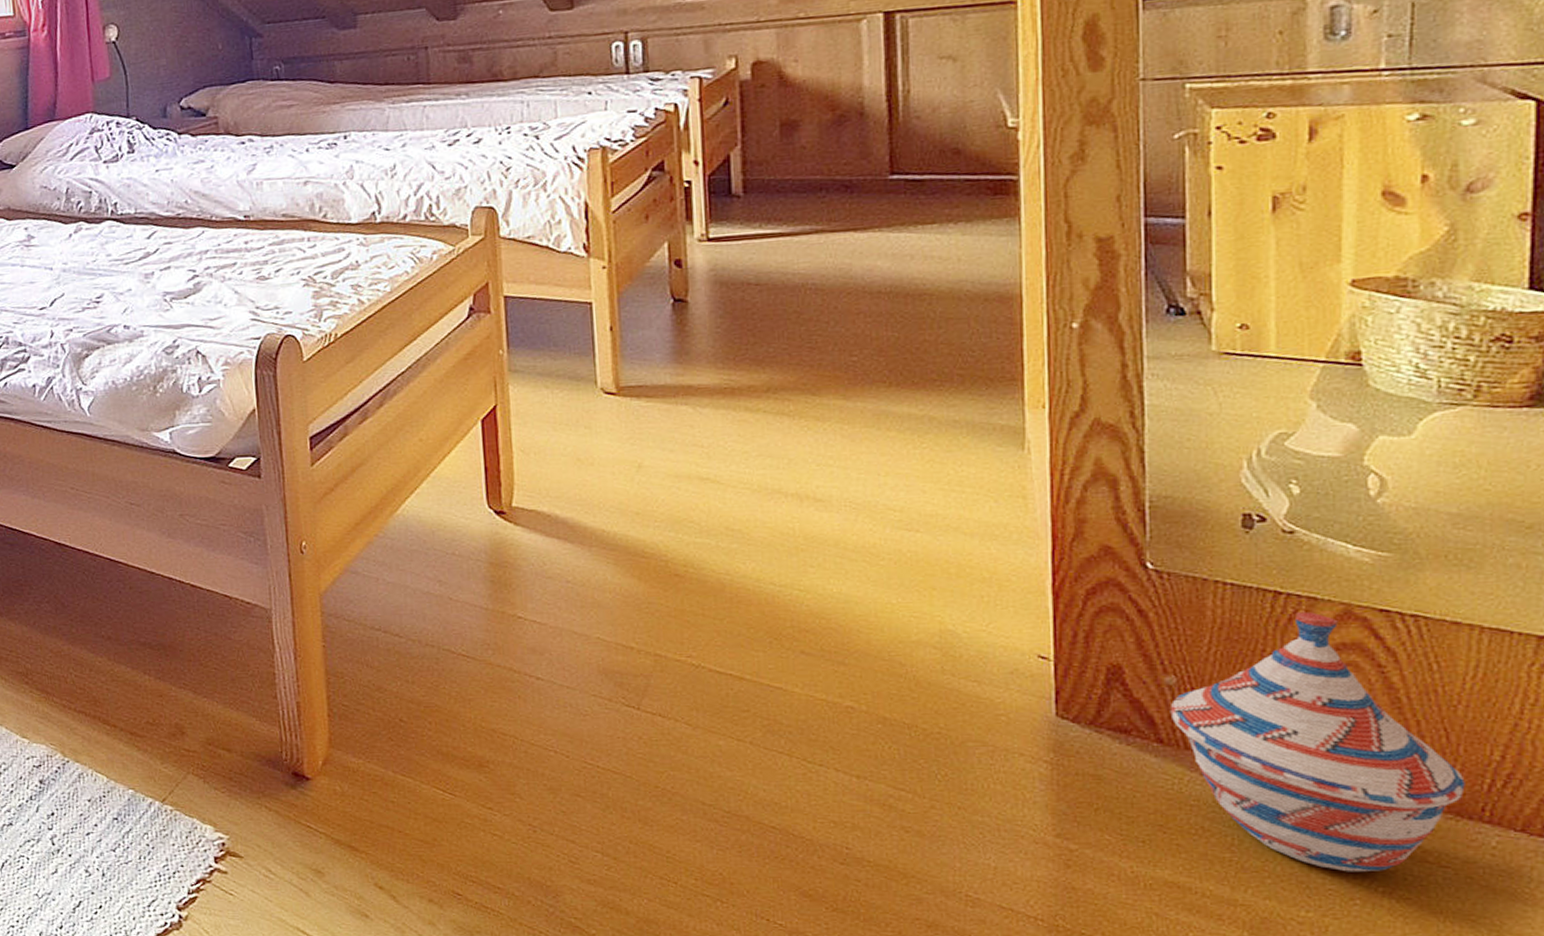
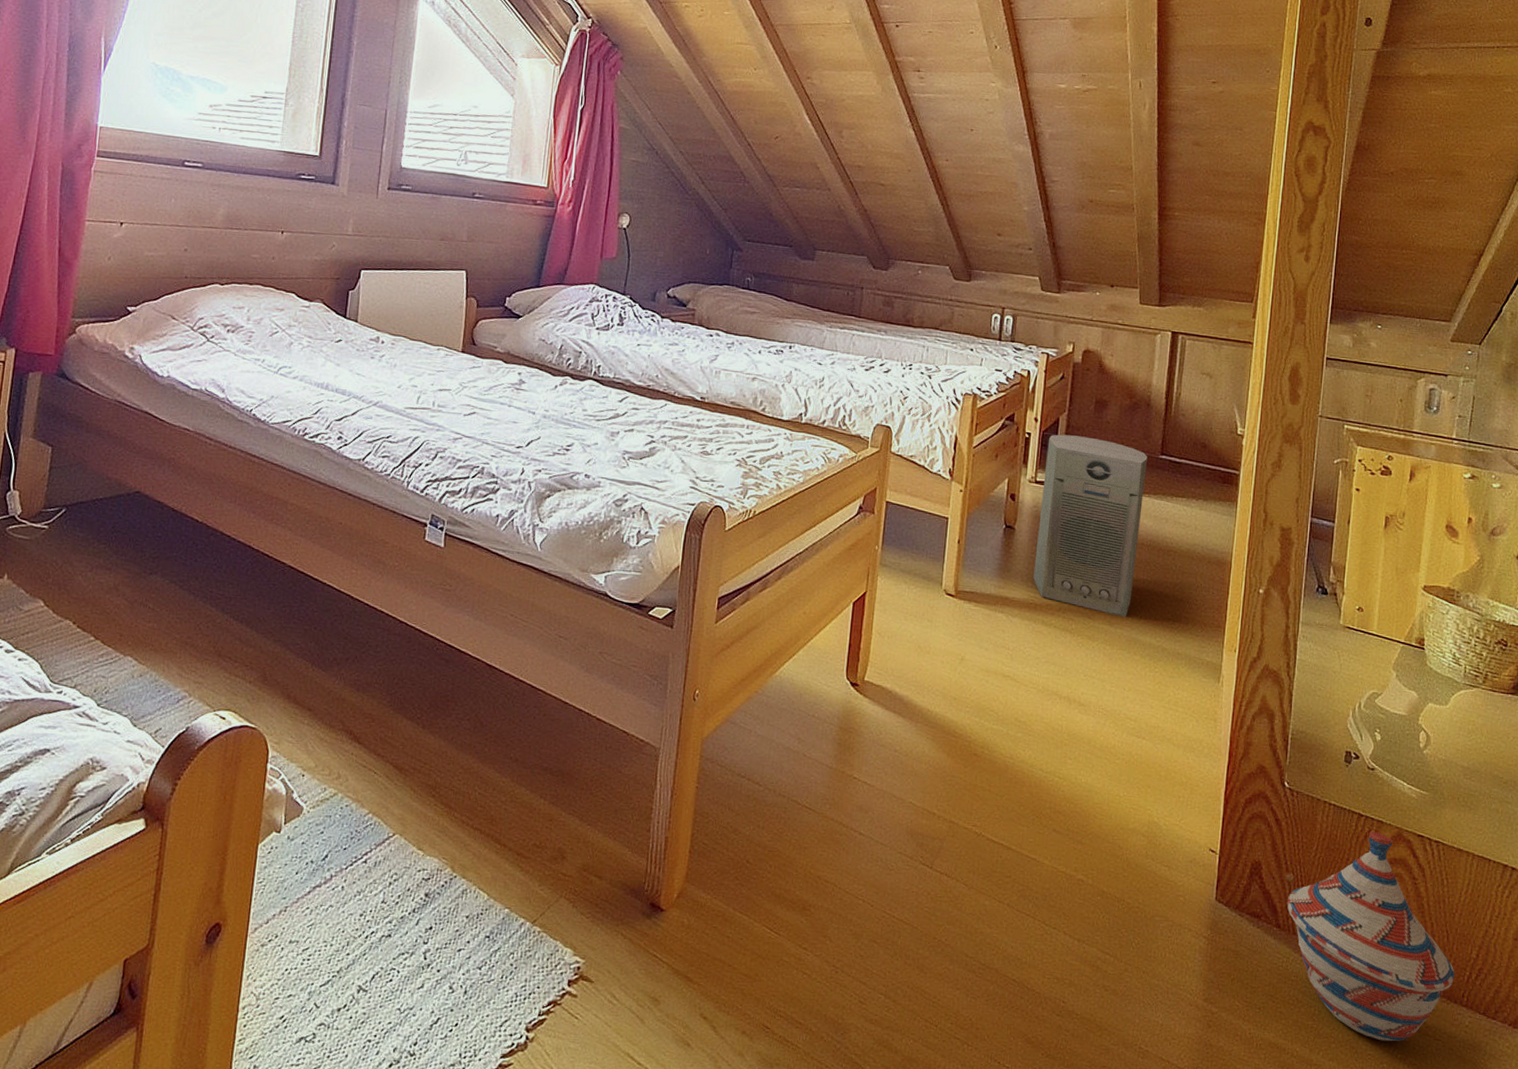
air purifier: none [718,170,873,387] -> present [1033,434,1147,617]

